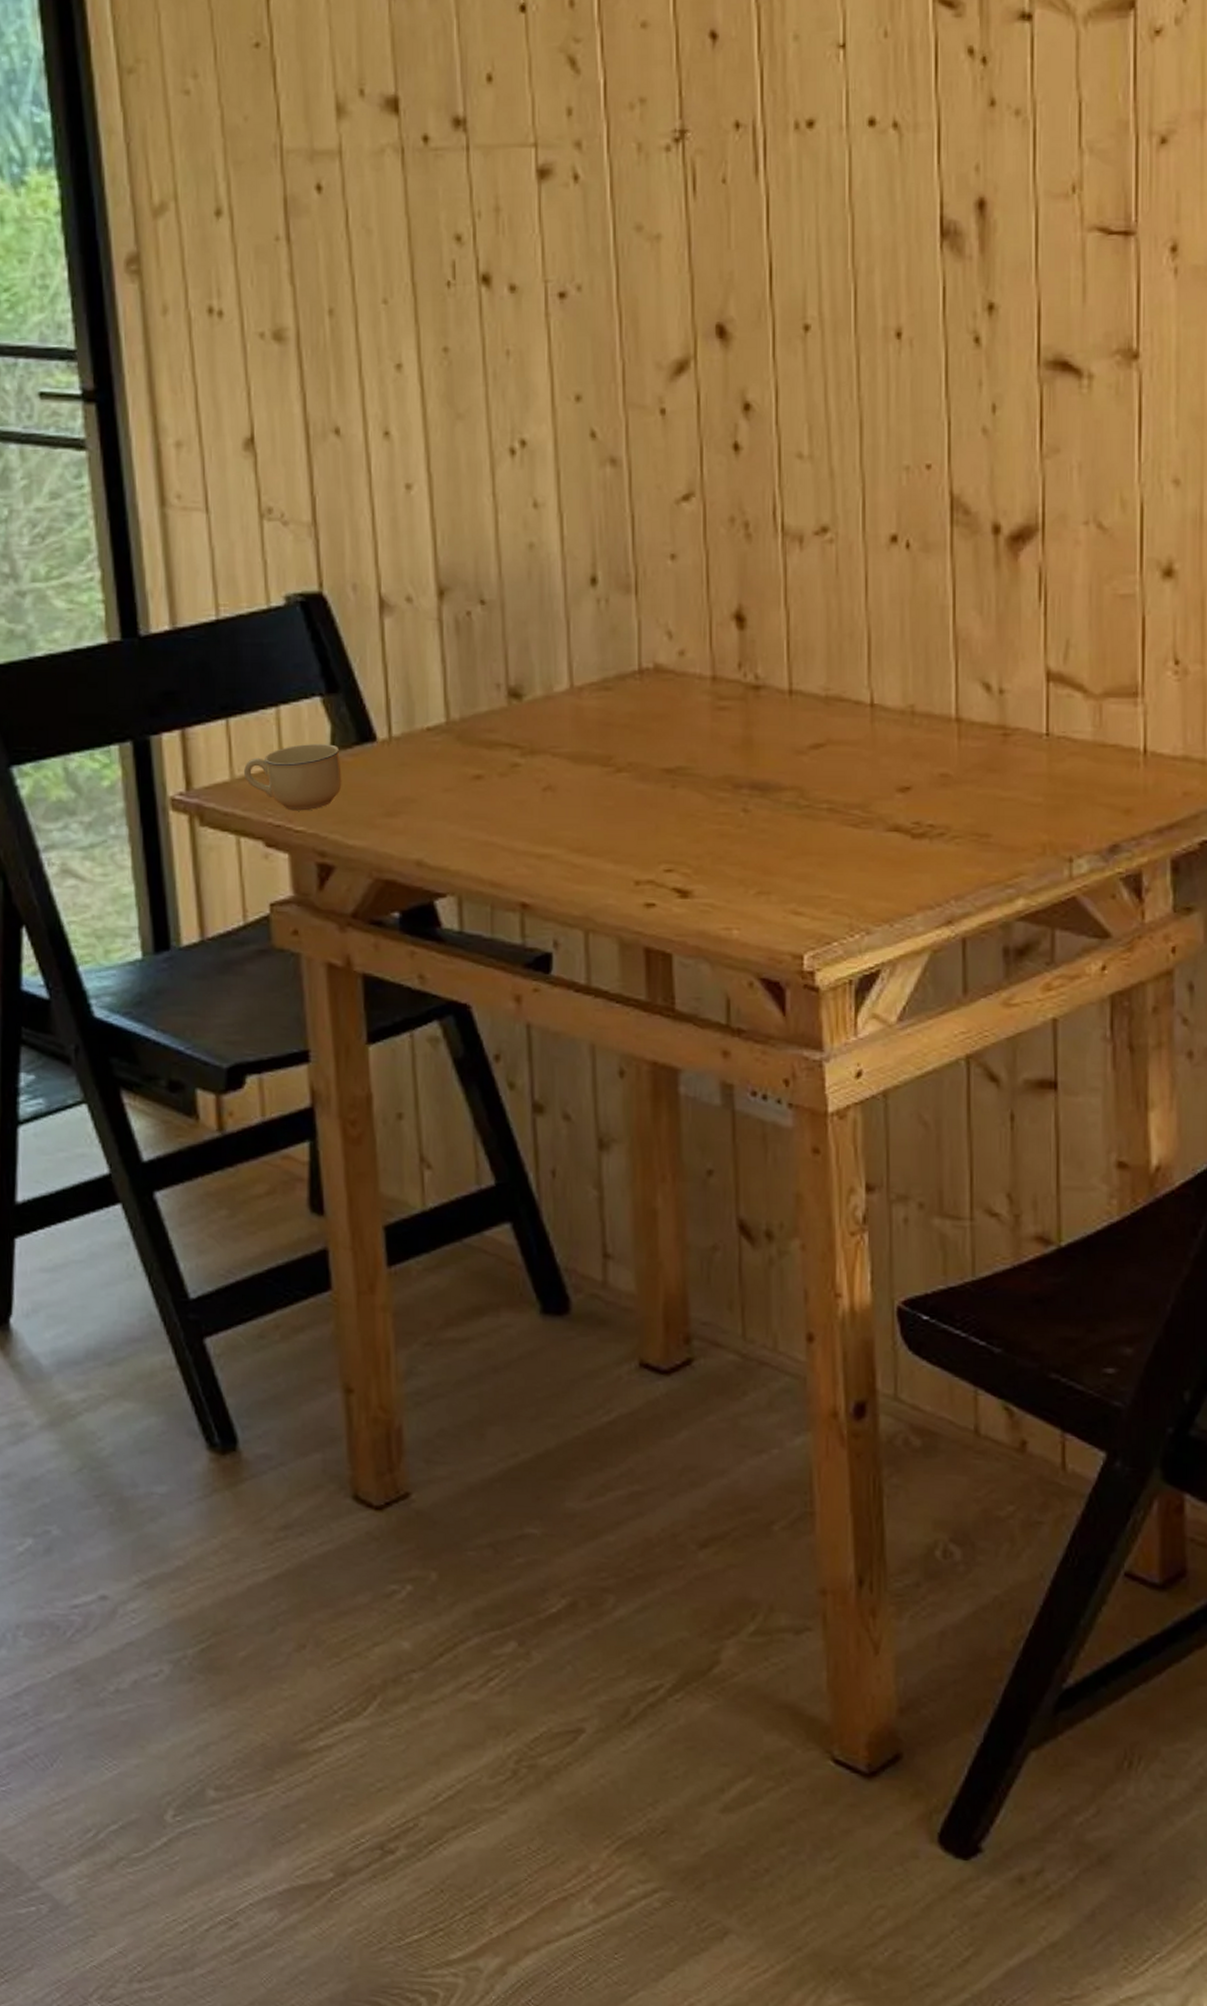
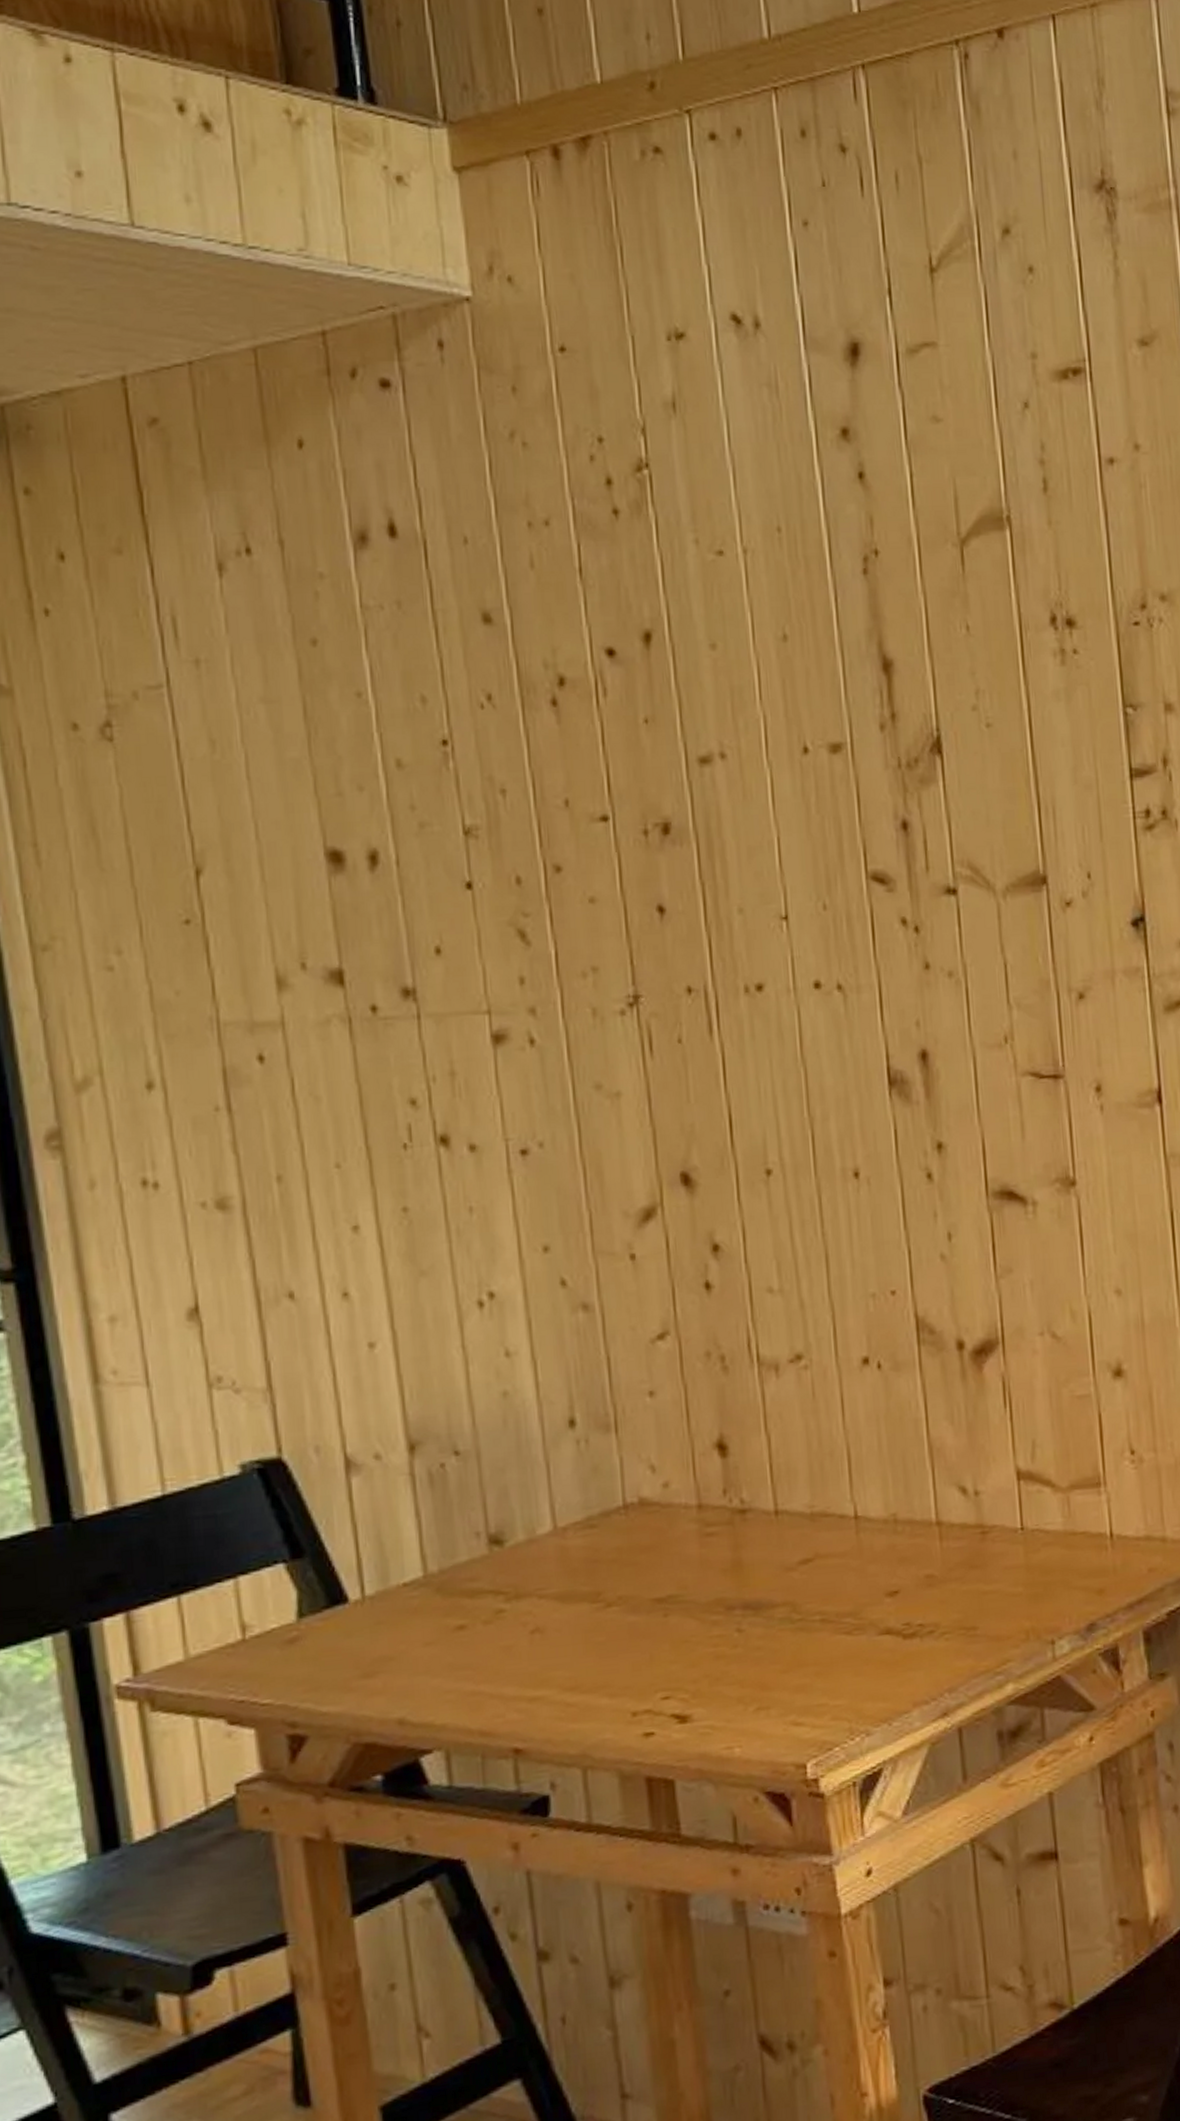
cup: present [243,743,342,811] -> none [199,1610,312,1684]

